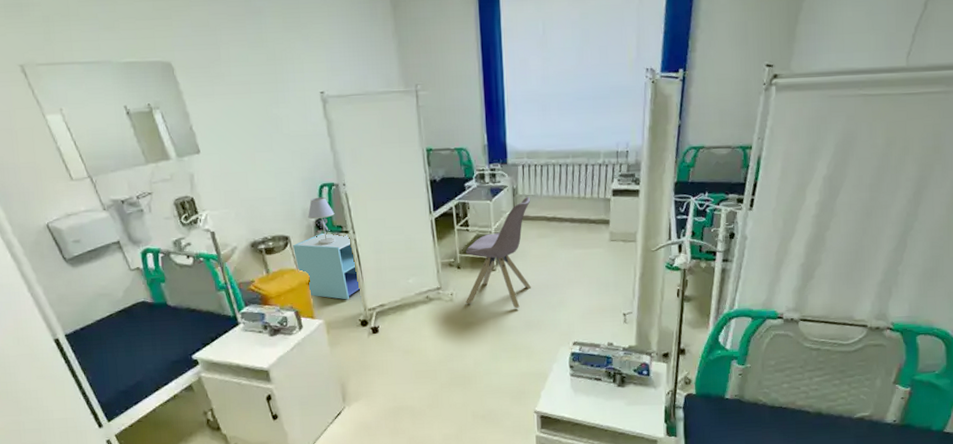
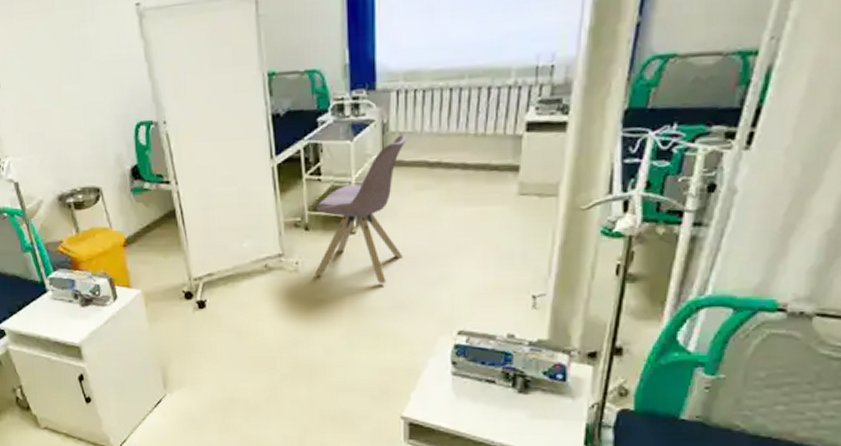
nightstand: present [293,230,361,300] -> none [105,180,185,267]
table lamp: present [308,197,335,245] -> none [122,138,155,199]

